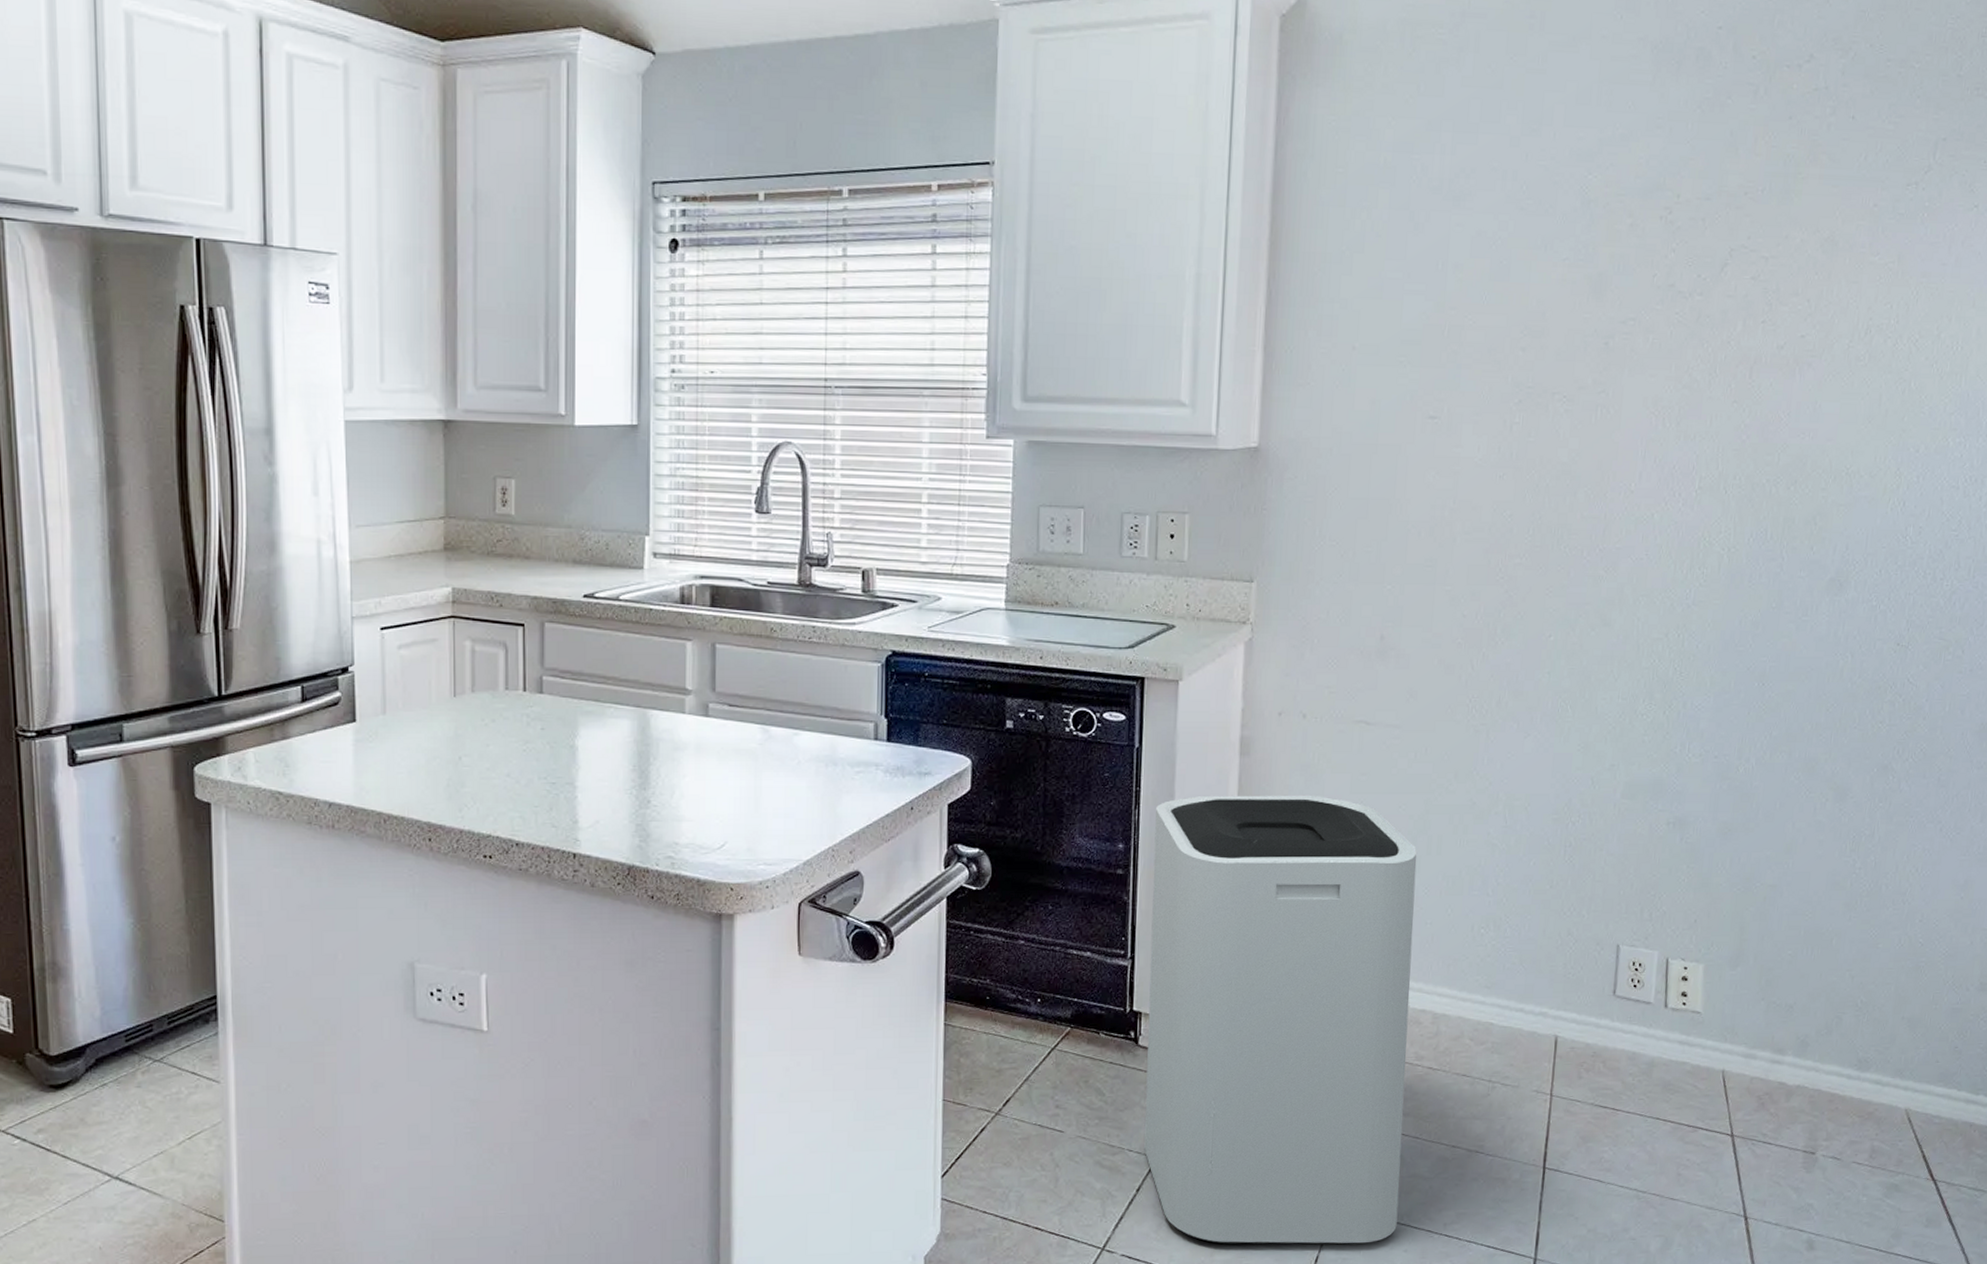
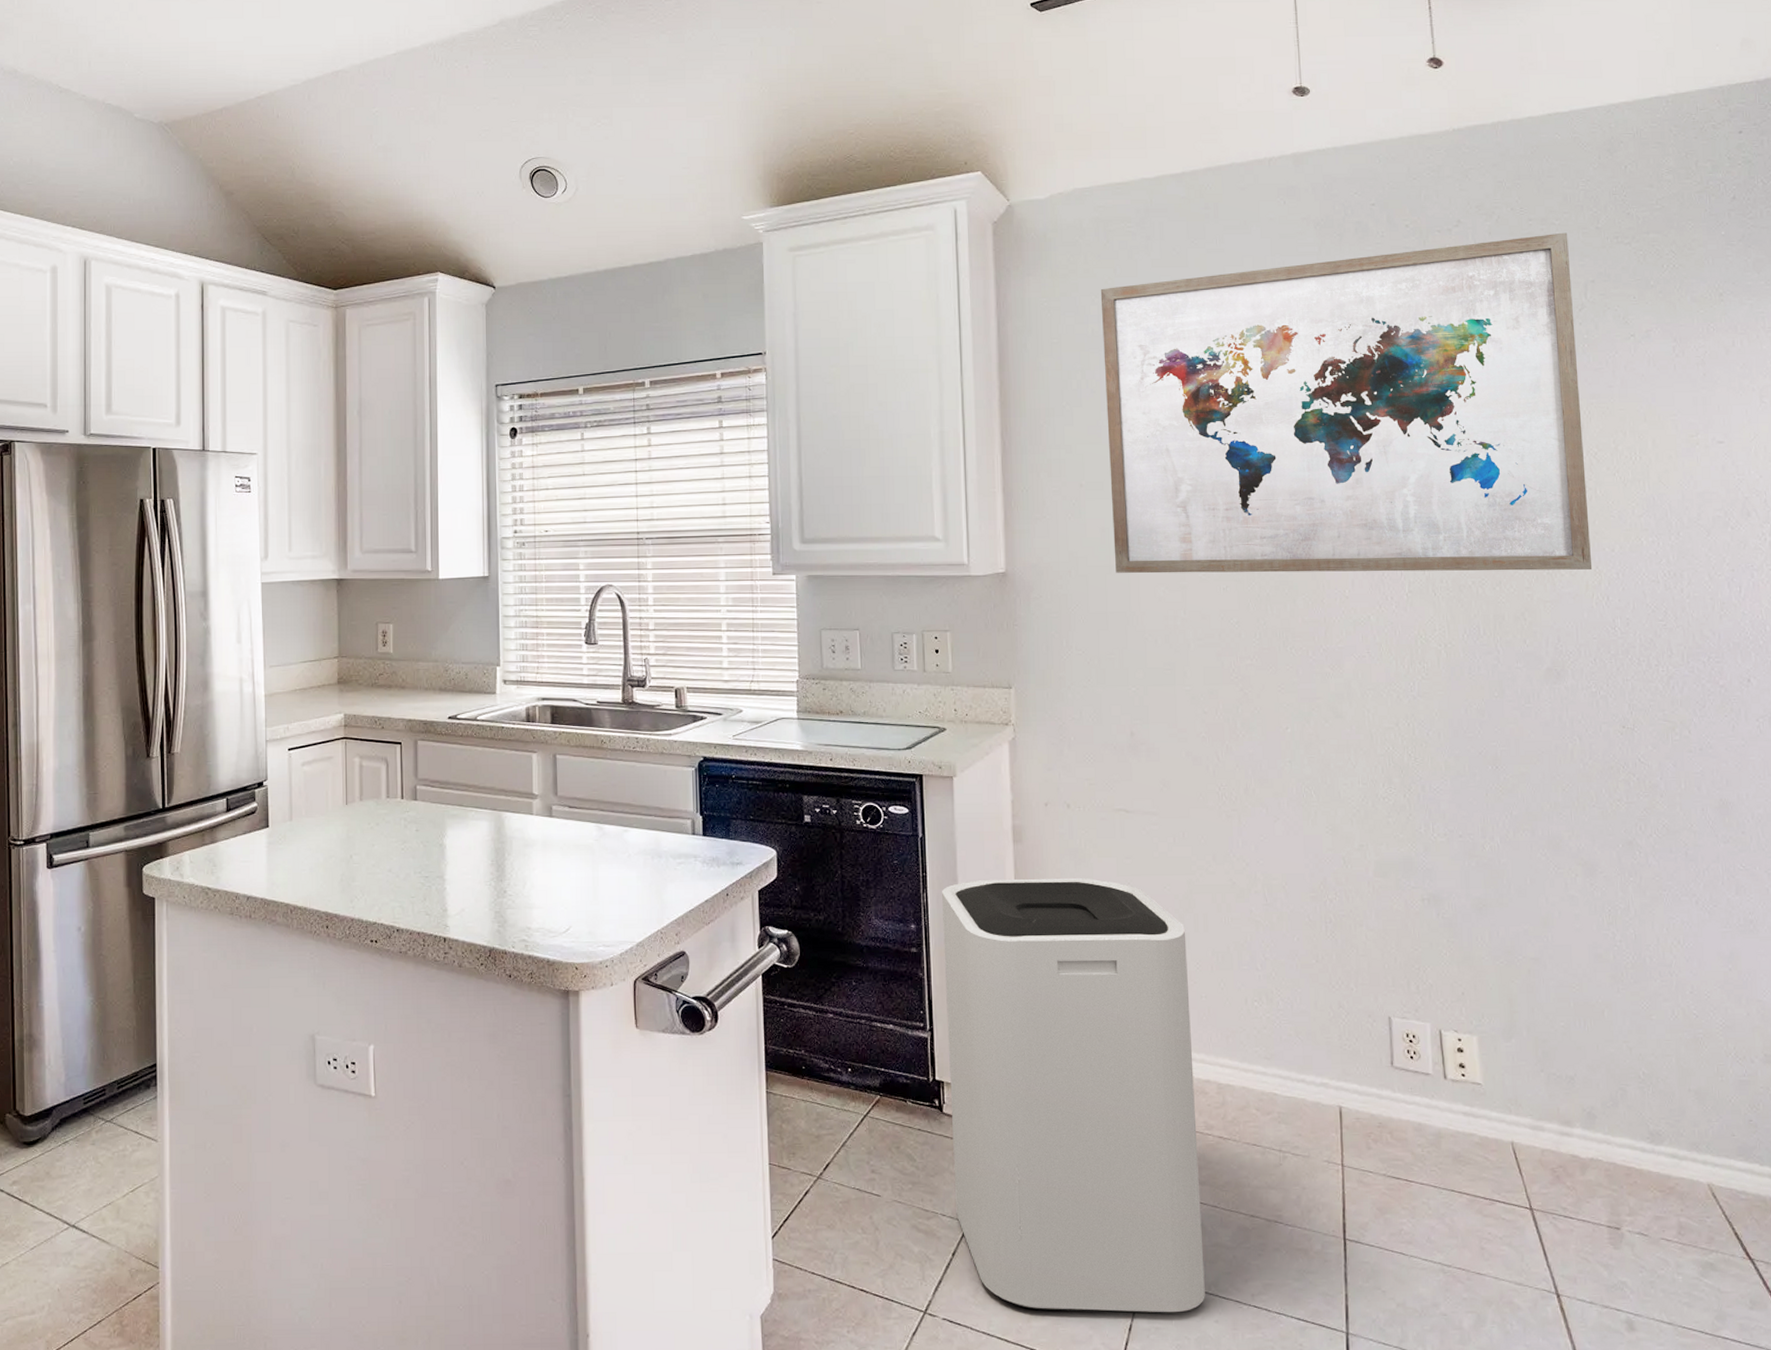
wall art: none [1383,78,1927,471] -> present [1100,232,1593,574]

